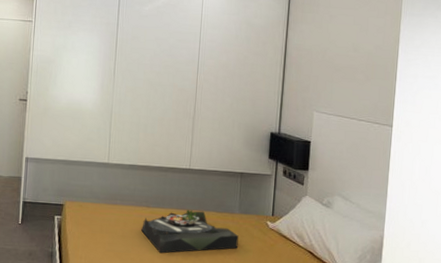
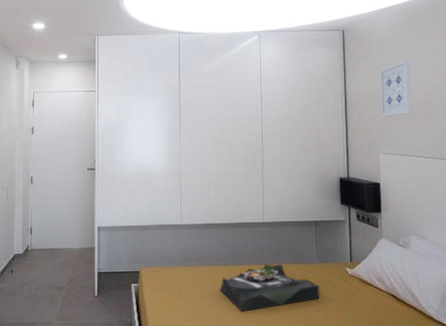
wall art: none [320,18,357,76] -> present [379,60,412,118]

